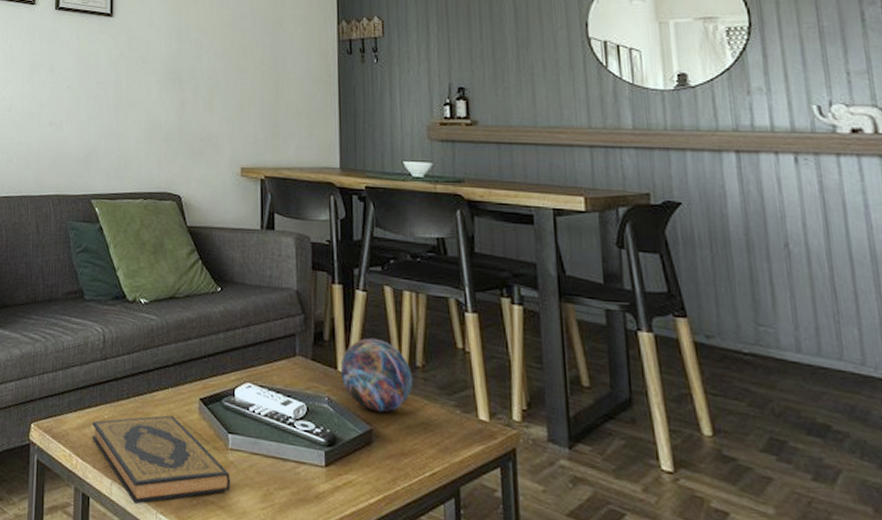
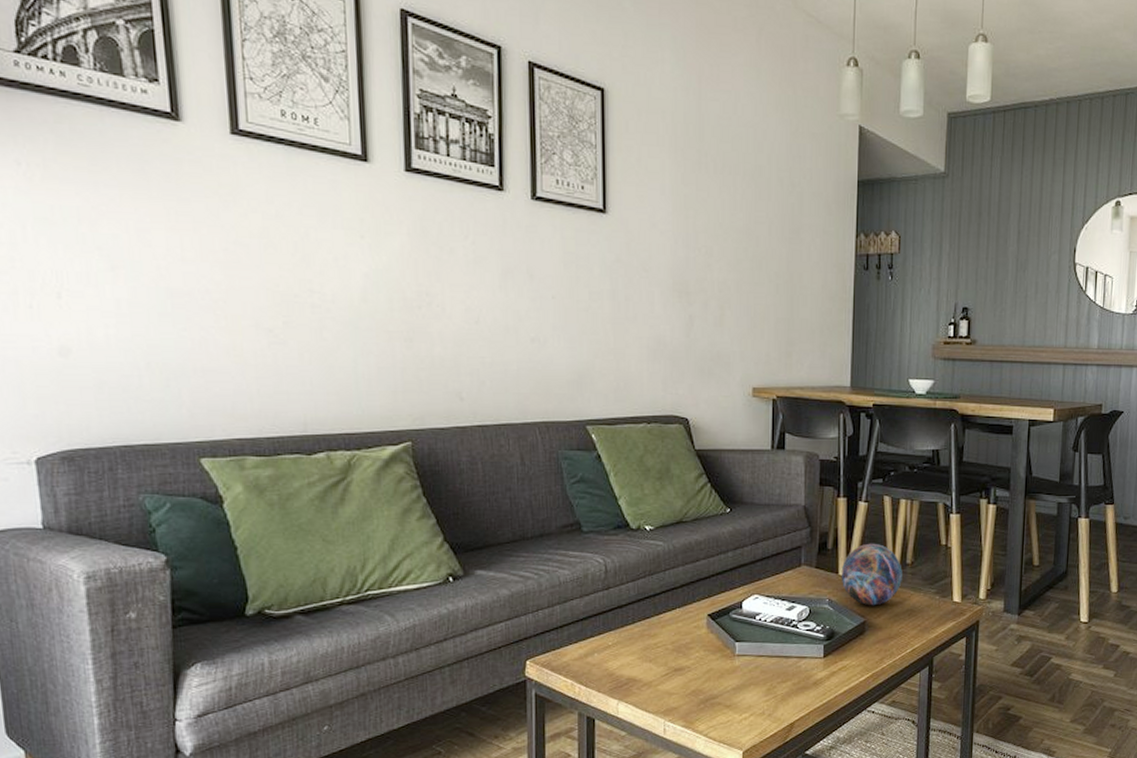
hardback book: present [92,415,231,504] -> none [595,633,738,717]

